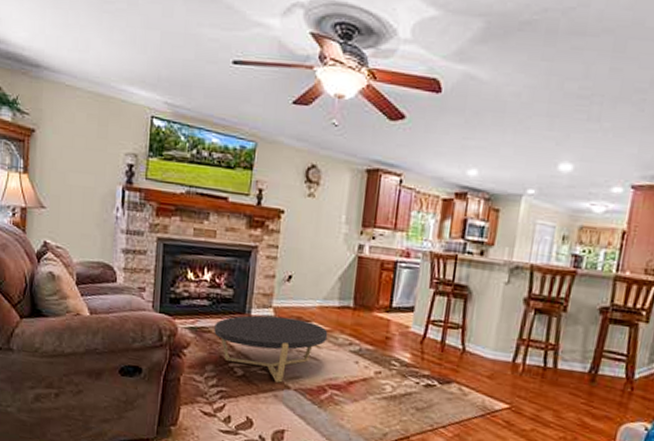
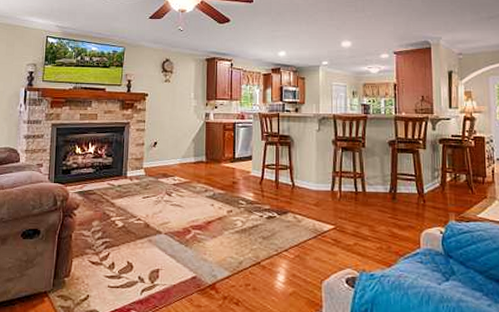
coffee table: present [214,315,328,383] -> none [98,175,188,229]

